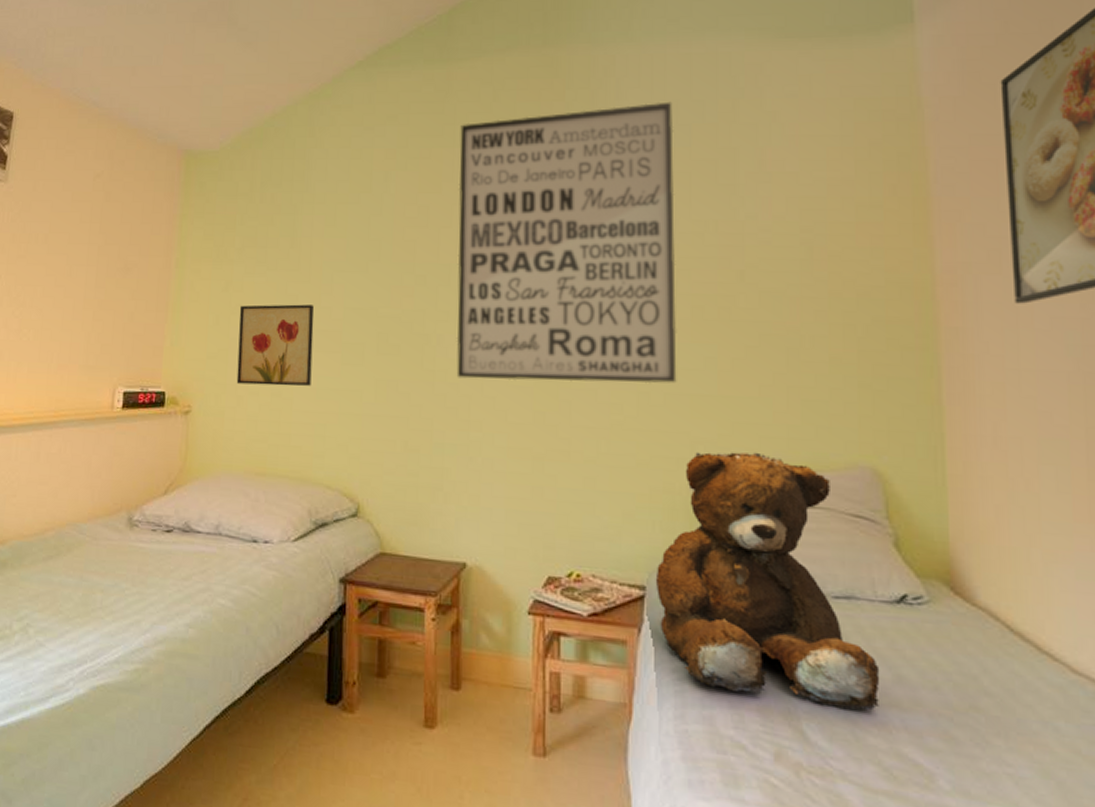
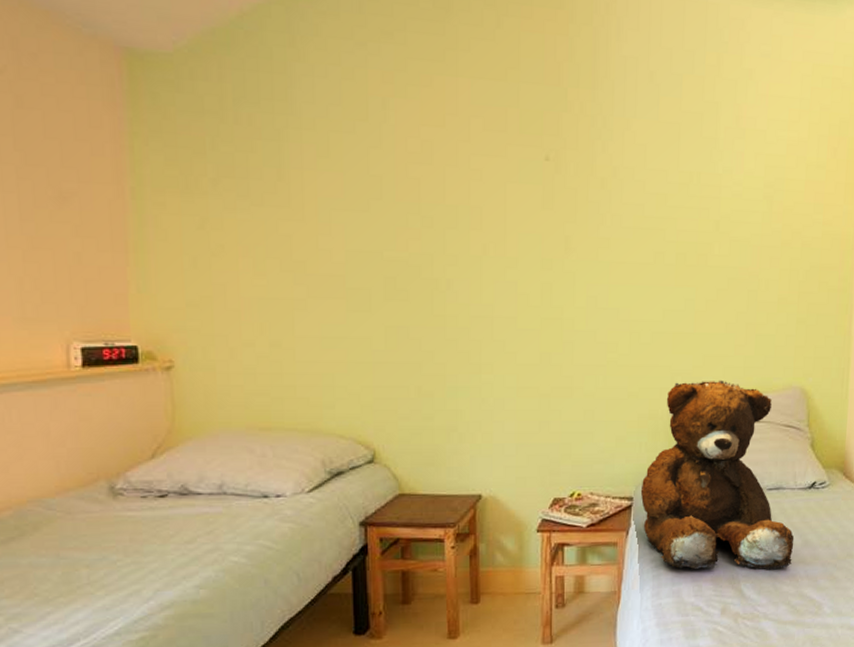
wall art: present [236,304,315,386] -> none [221,245,314,336]
wall art: present [456,101,677,384] -> none [463,48,667,324]

